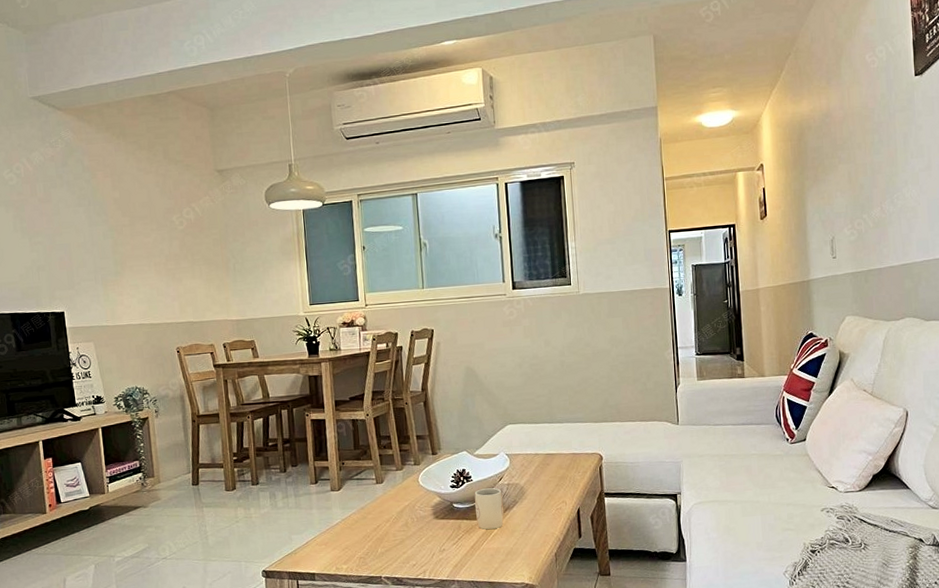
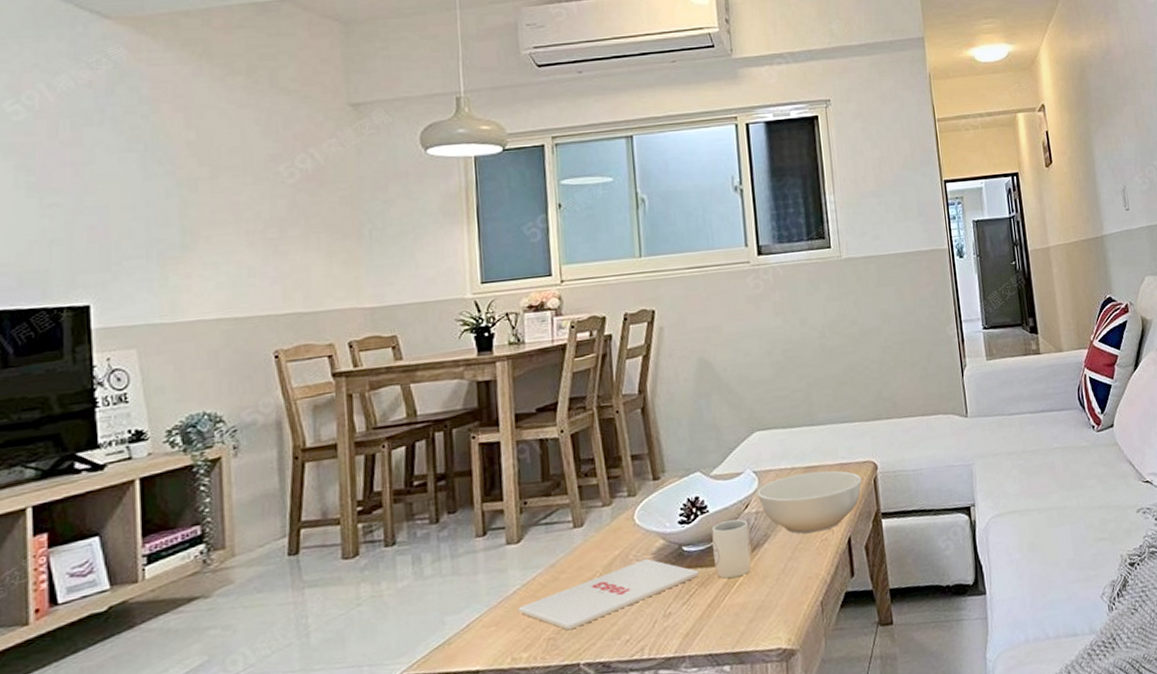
magazine: none [339,510,465,554] -> present [518,559,700,631]
bowl: none [508,457,590,503] -> present [757,470,862,534]

